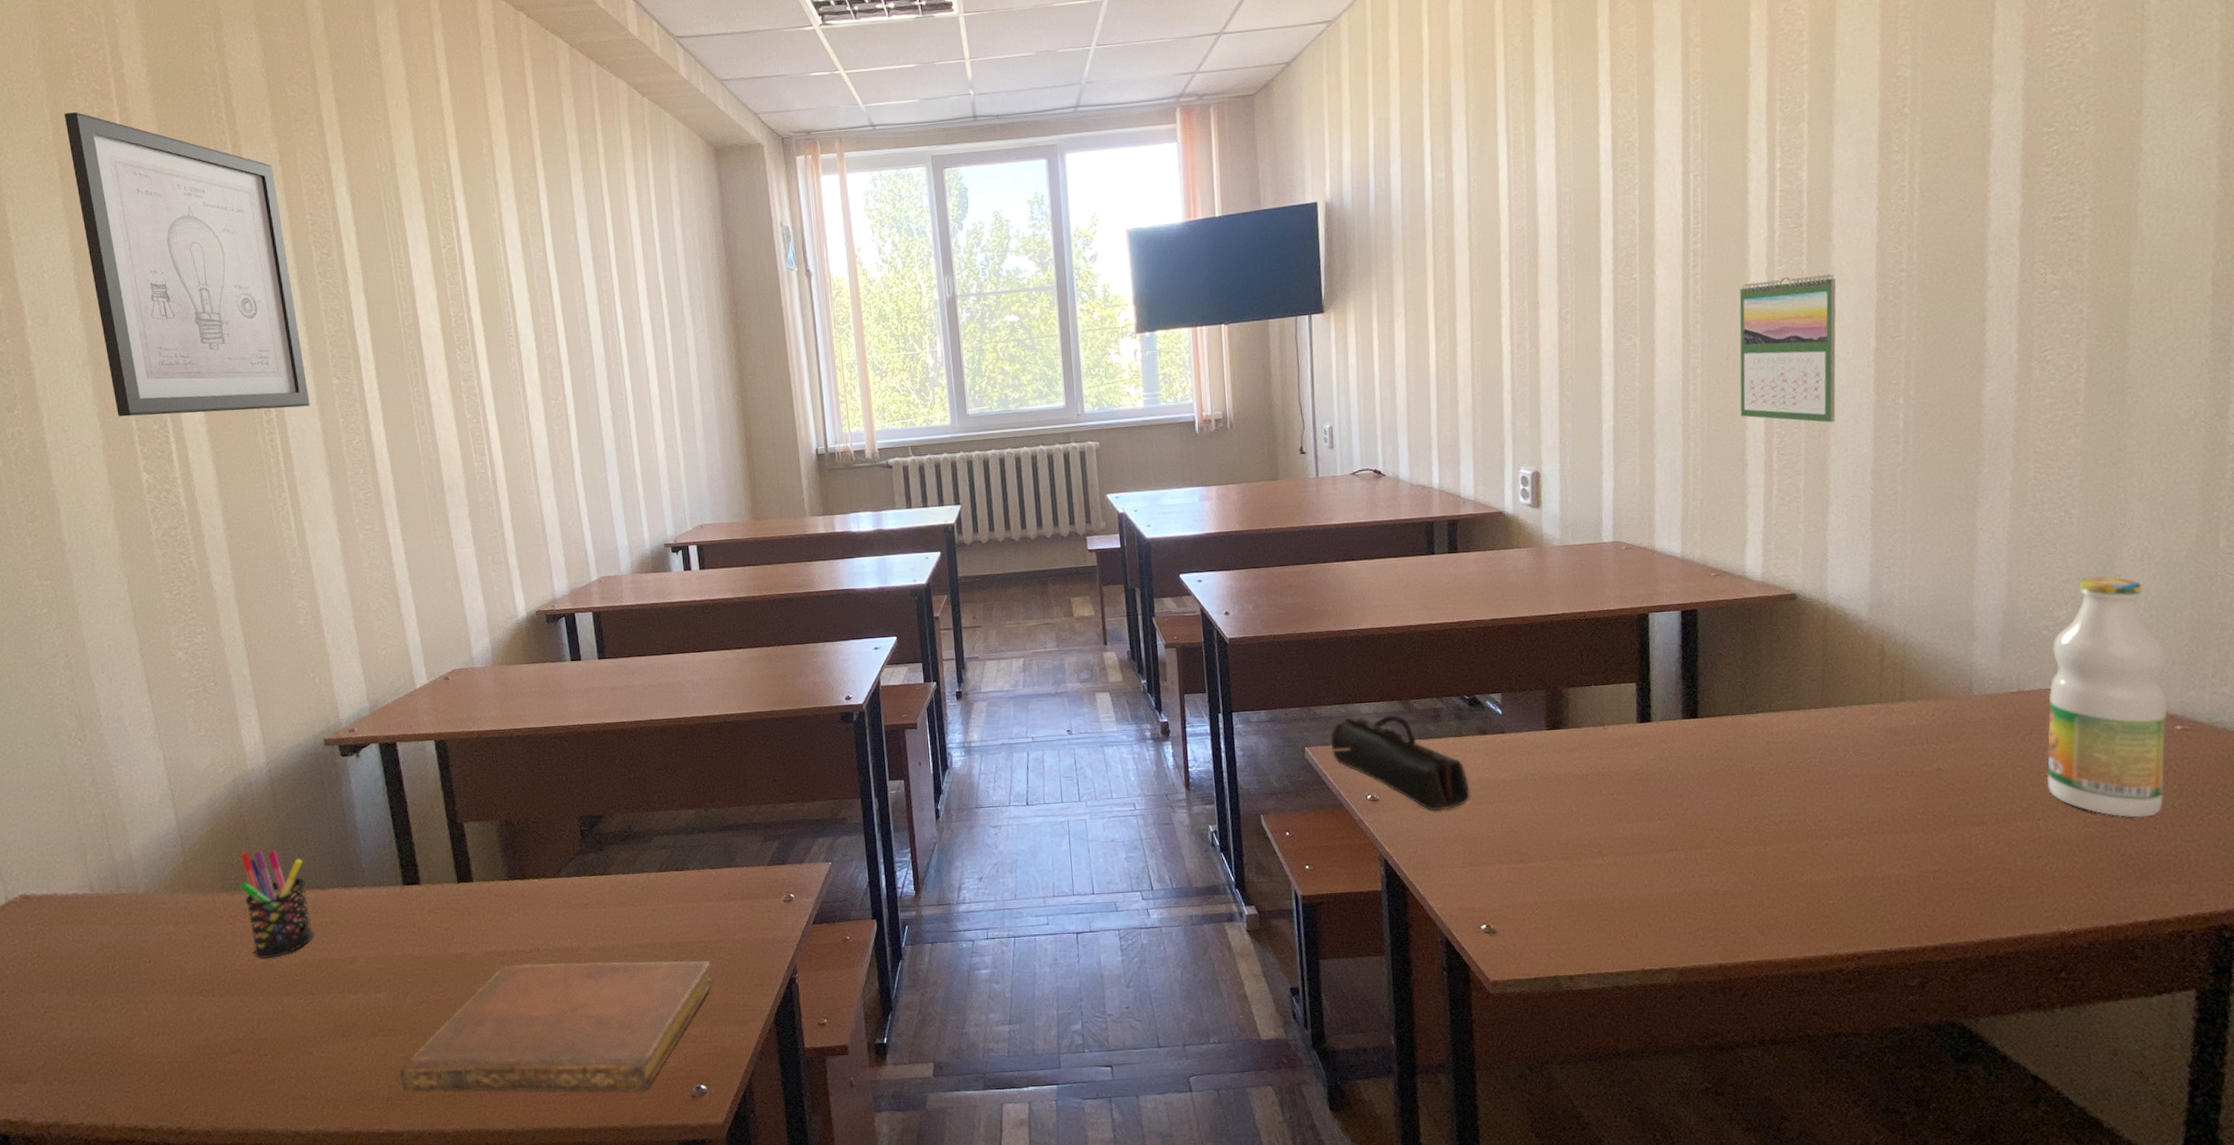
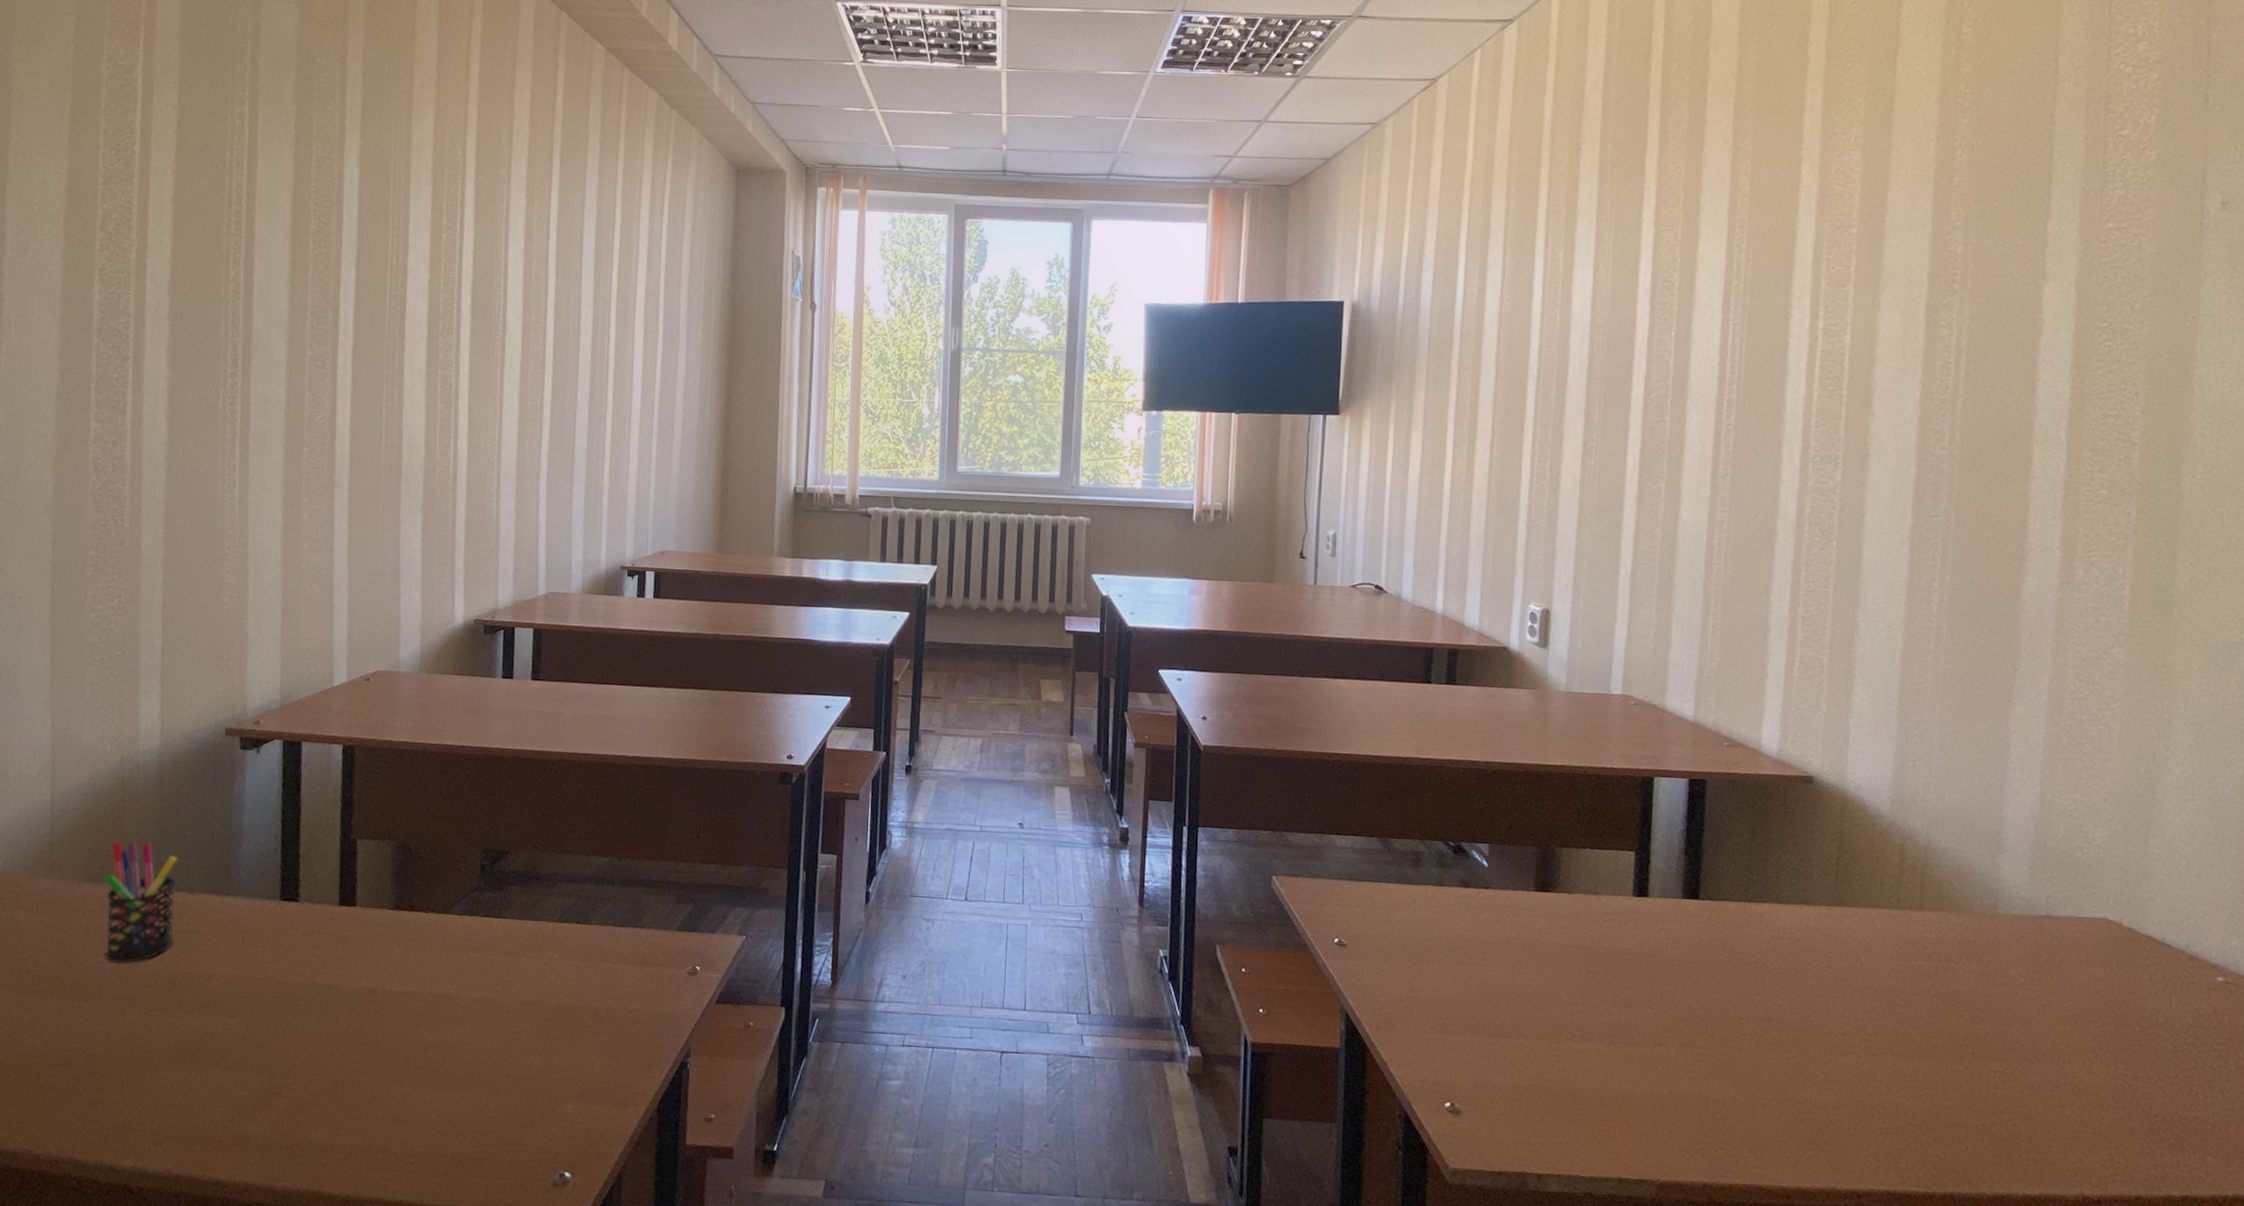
wall art: present [64,112,310,417] -> none [78,51,287,375]
notebook: present [399,960,714,1092] -> none [235,1006,598,1171]
pencil case: present [1330,713,1470,812] -> none [1300,848,1446,967]
calendar: present [1739,274,1836,423] -> none [1765,440,1874,598]
bottle: present [2046,575,2167,818] -> none [2074,799,2209,1076]

